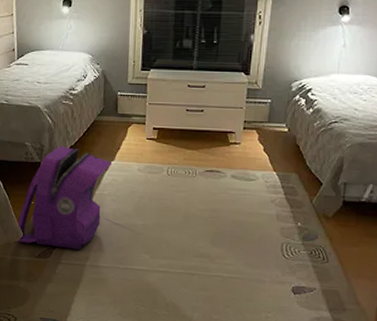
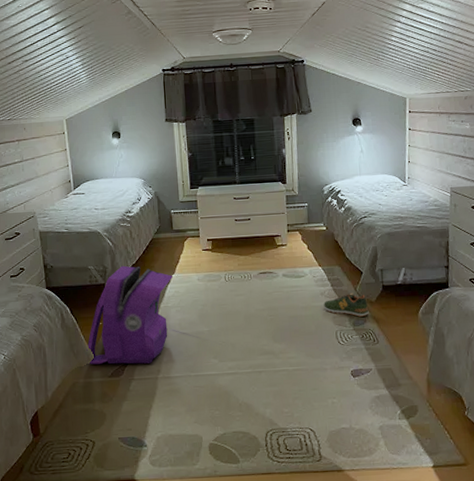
shoe: none [272,204,323,232] -> present [324,292,369,317]

